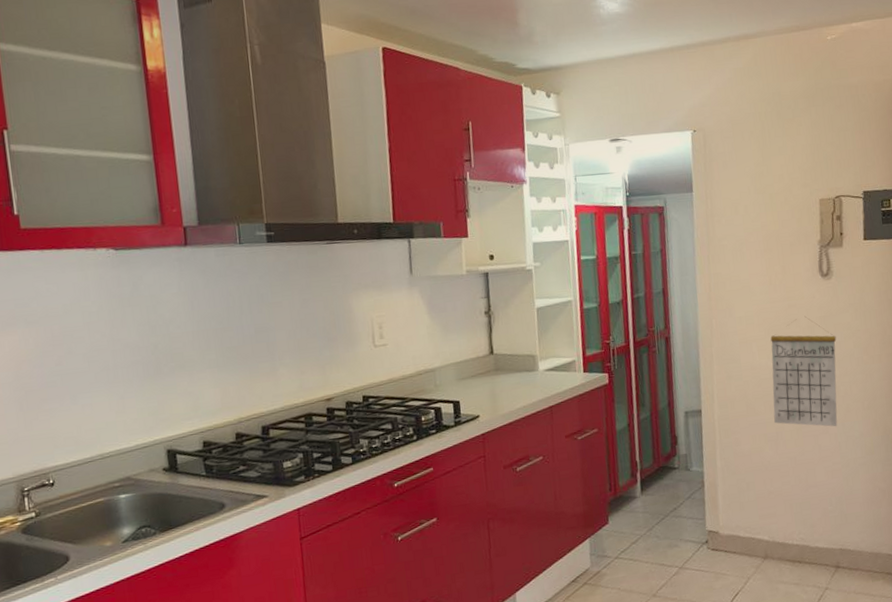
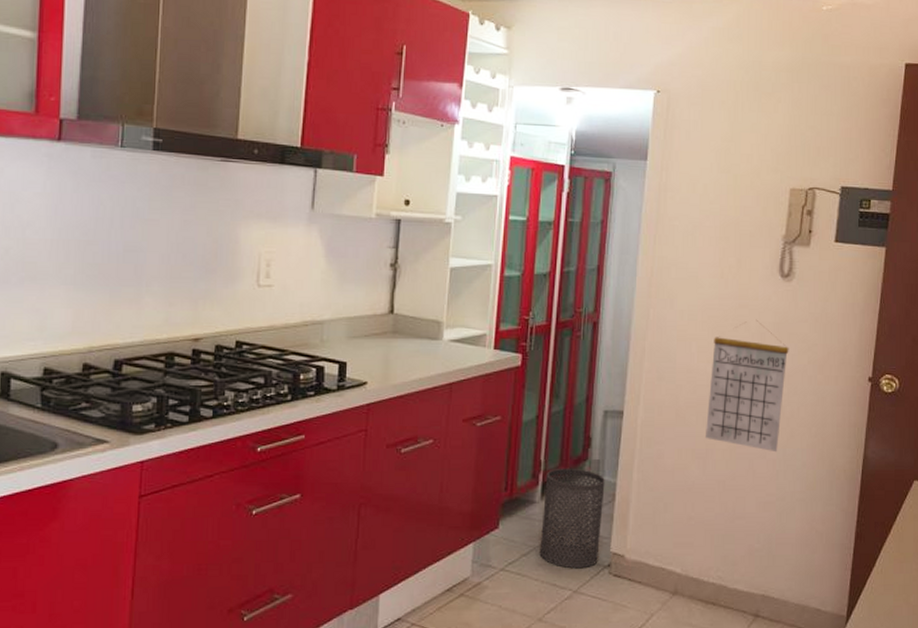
trash can: none [643,464,697,549] -> present [539,468,605,569]

